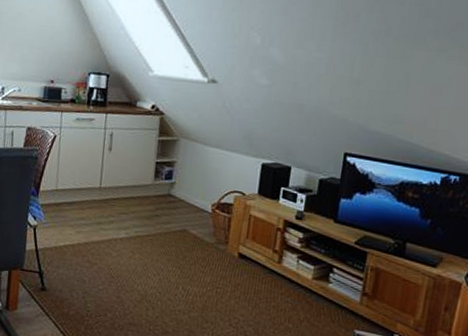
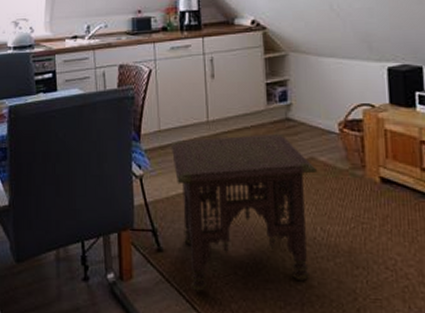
side table: none [64,200,188,328] -> present [170,133,318,293]

